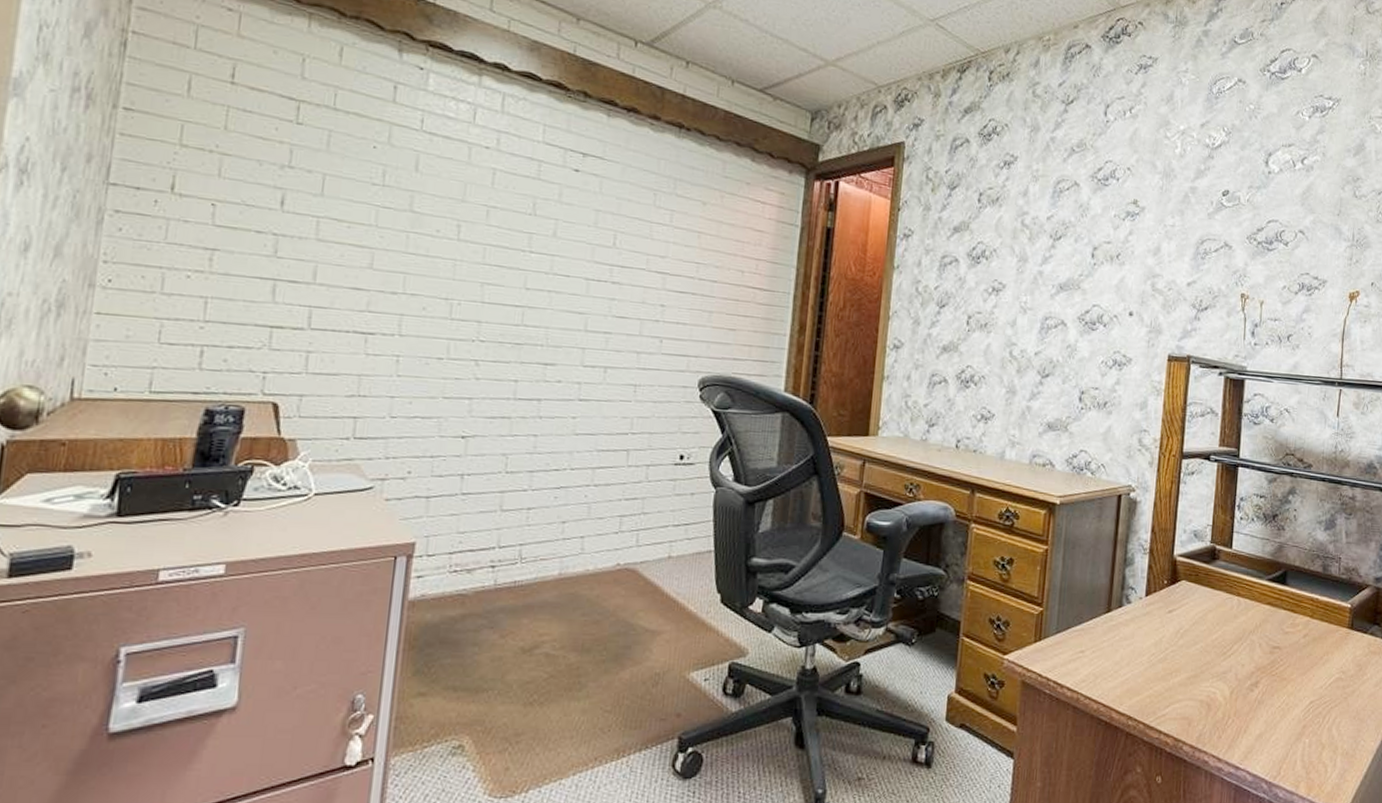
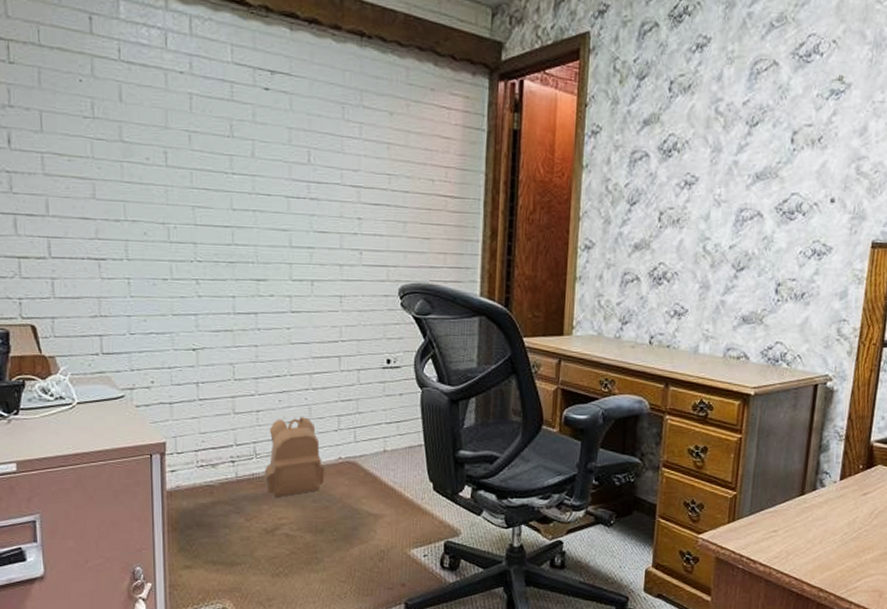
backpack: none [526,516,600,610] -> present [264,417,325,498]

